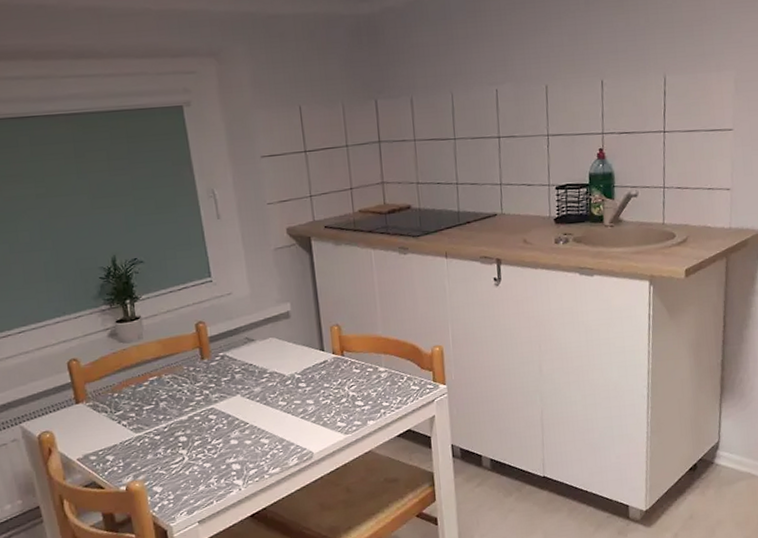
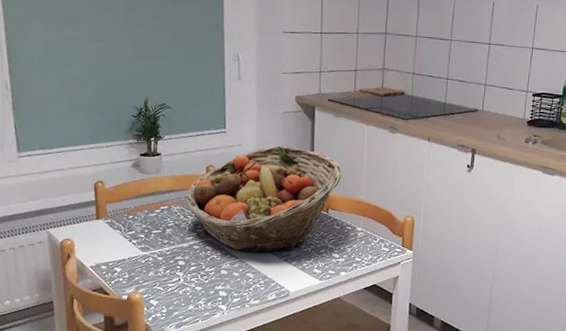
fruit basket: none [176,286,354,415] -> present [185,145,343,252]

